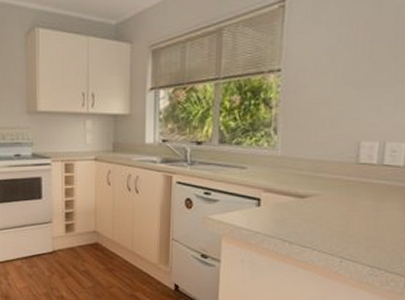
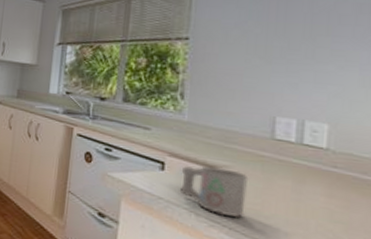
mug: none [274,196,336,241] -> present [179,165,249,218]

